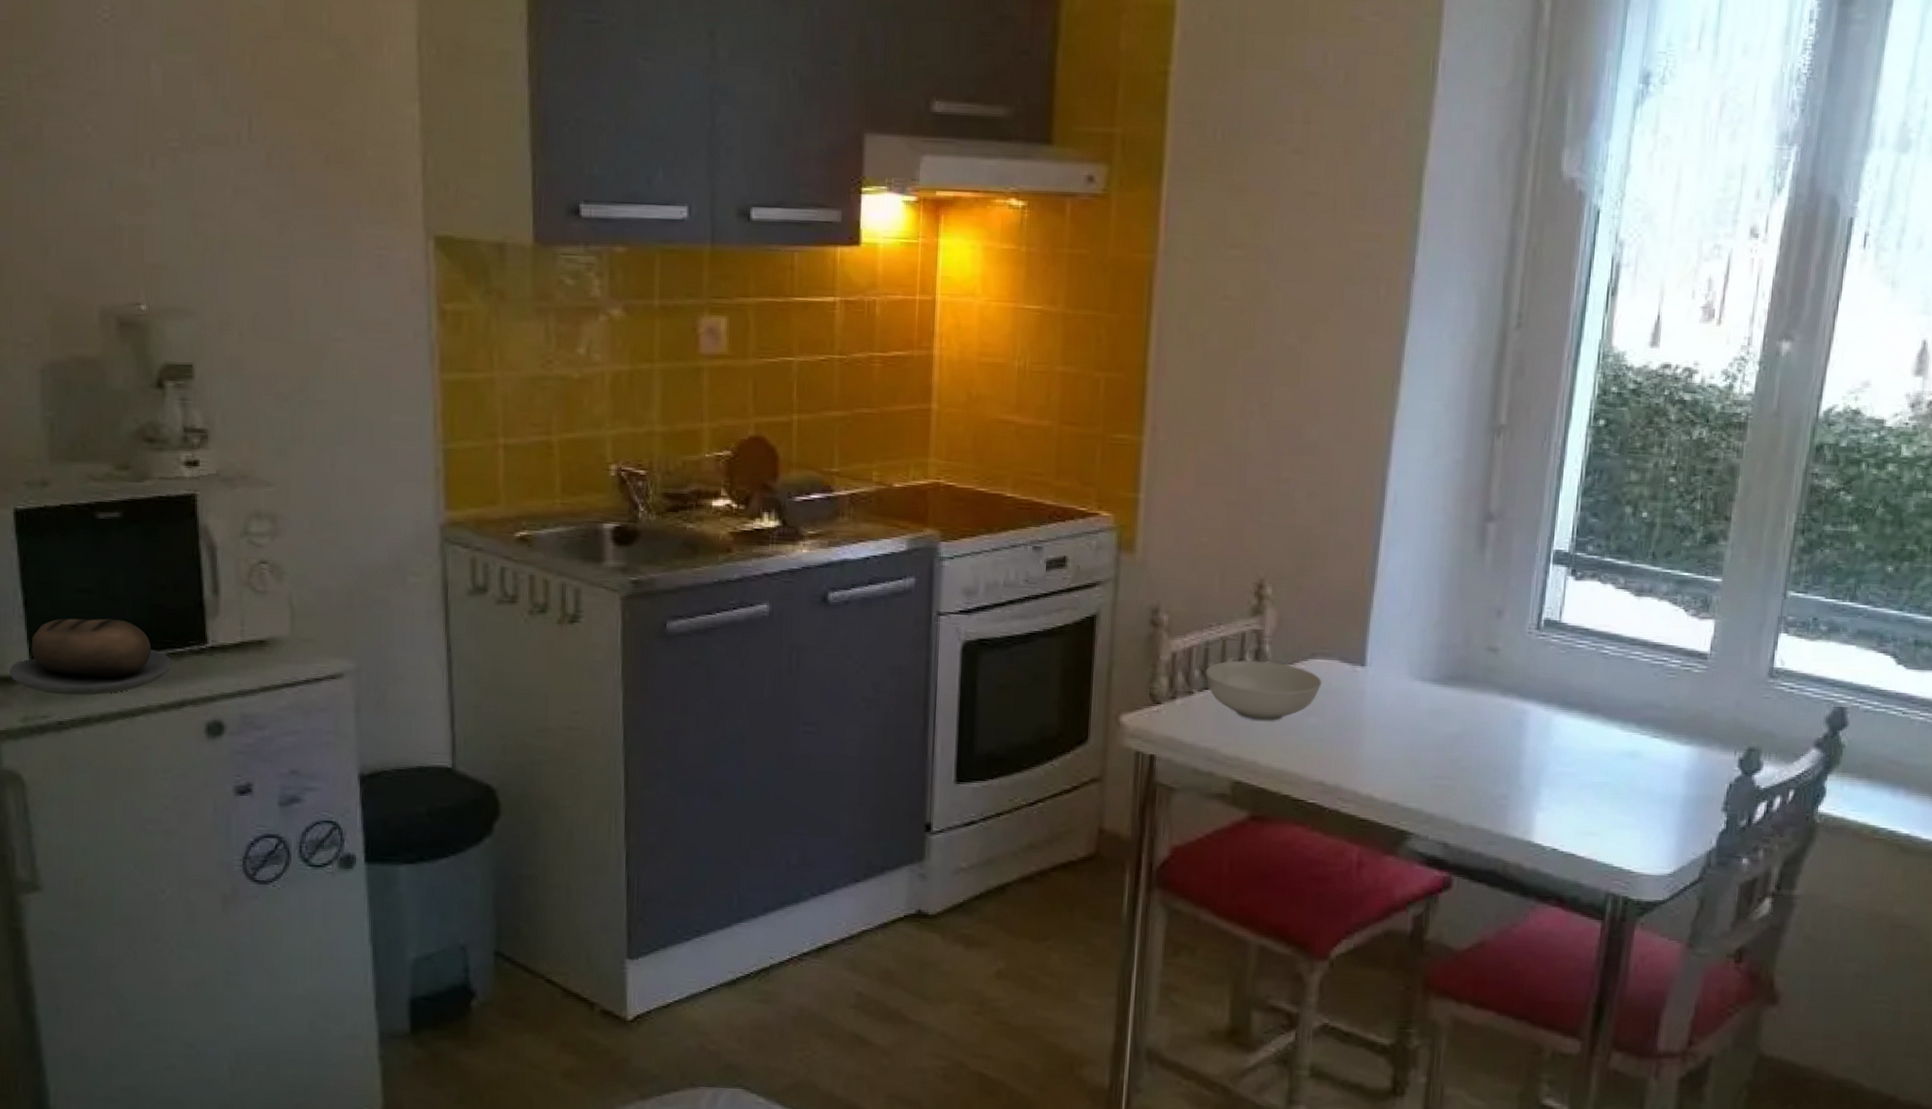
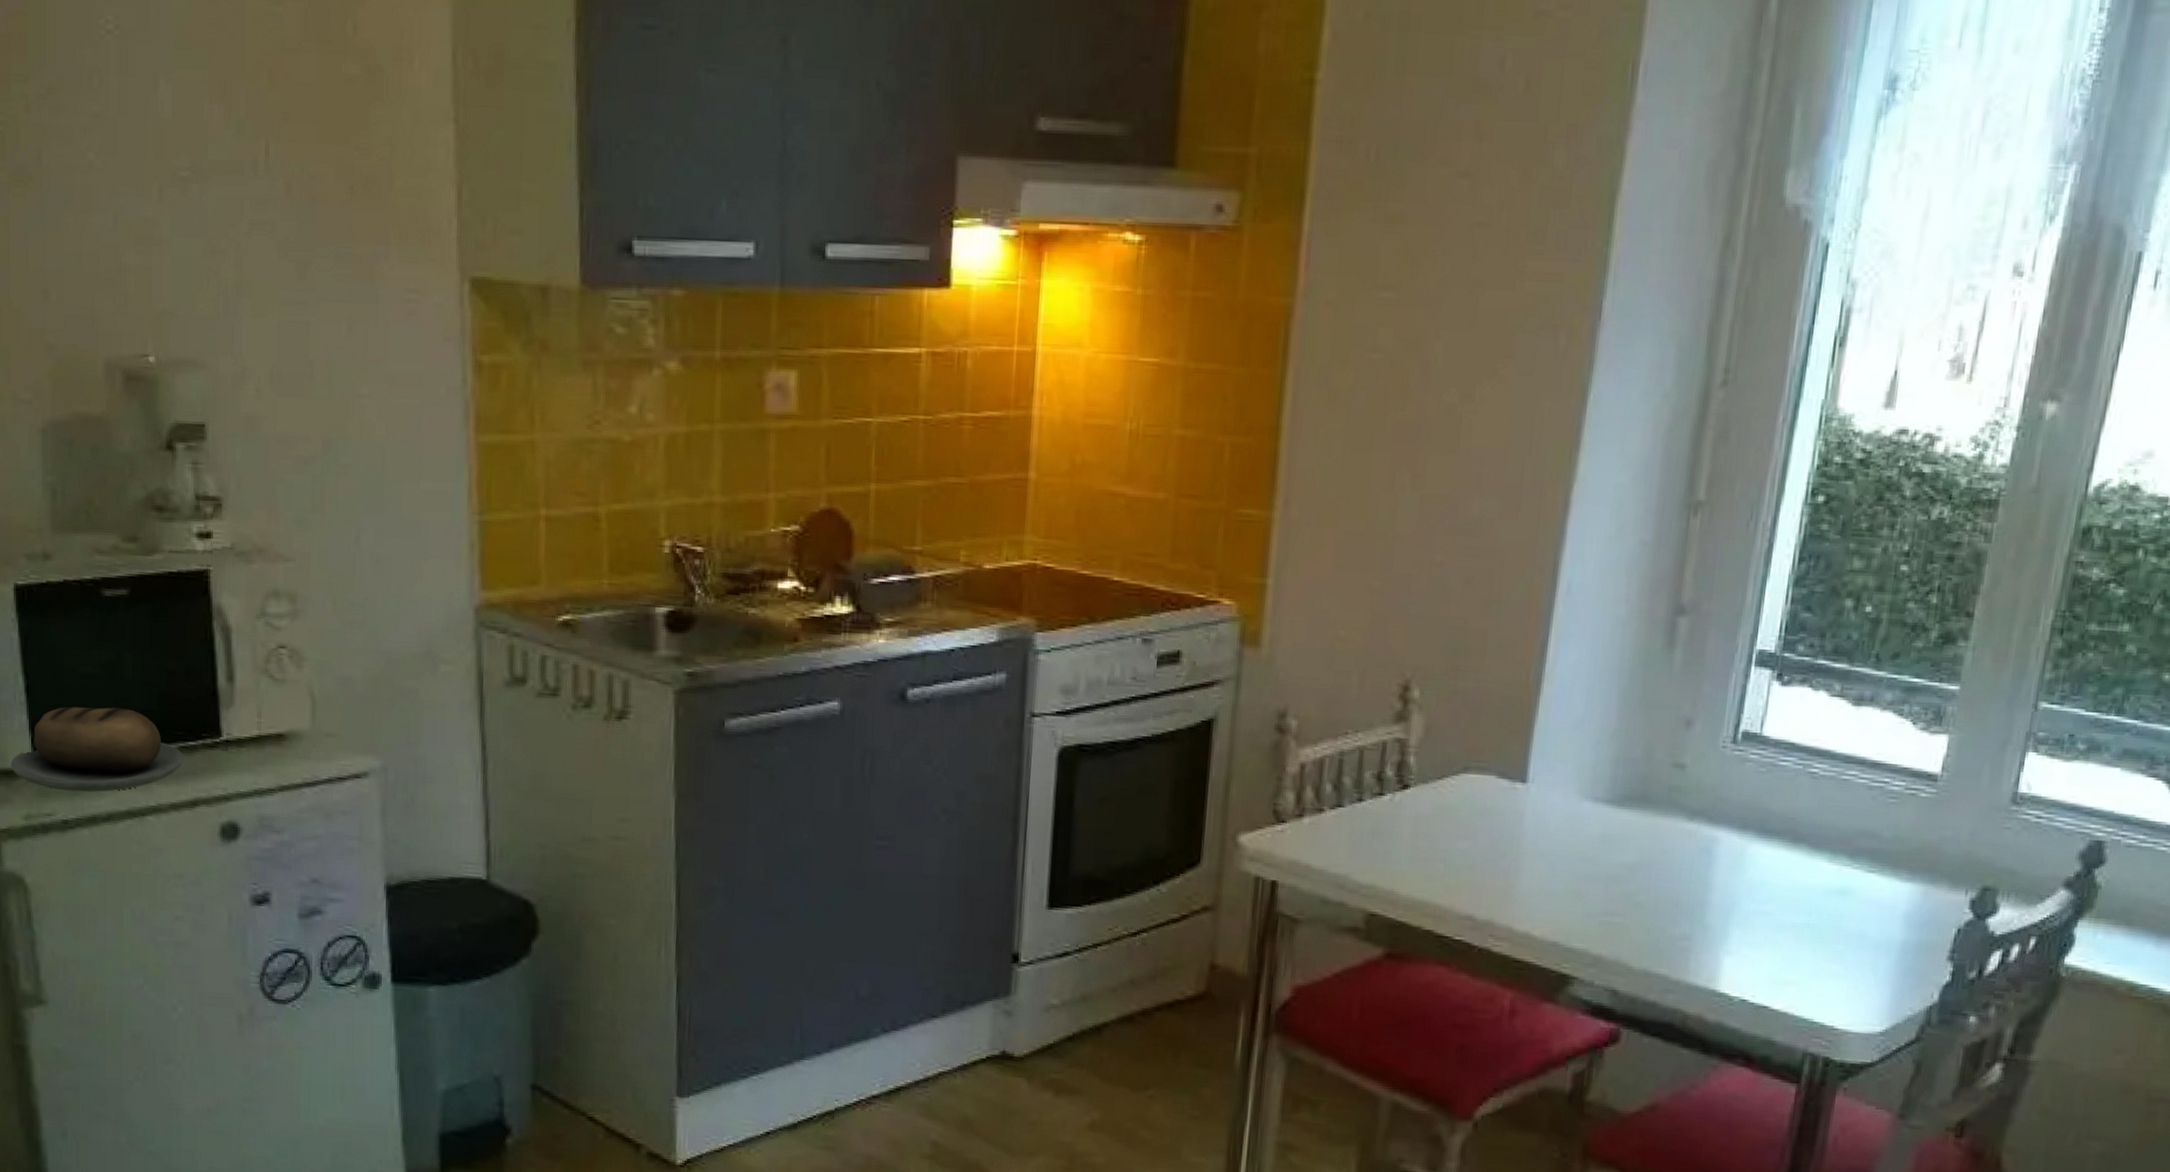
bowl: present [1205,660,1322,721] -> none [1338,773,1475,845]

